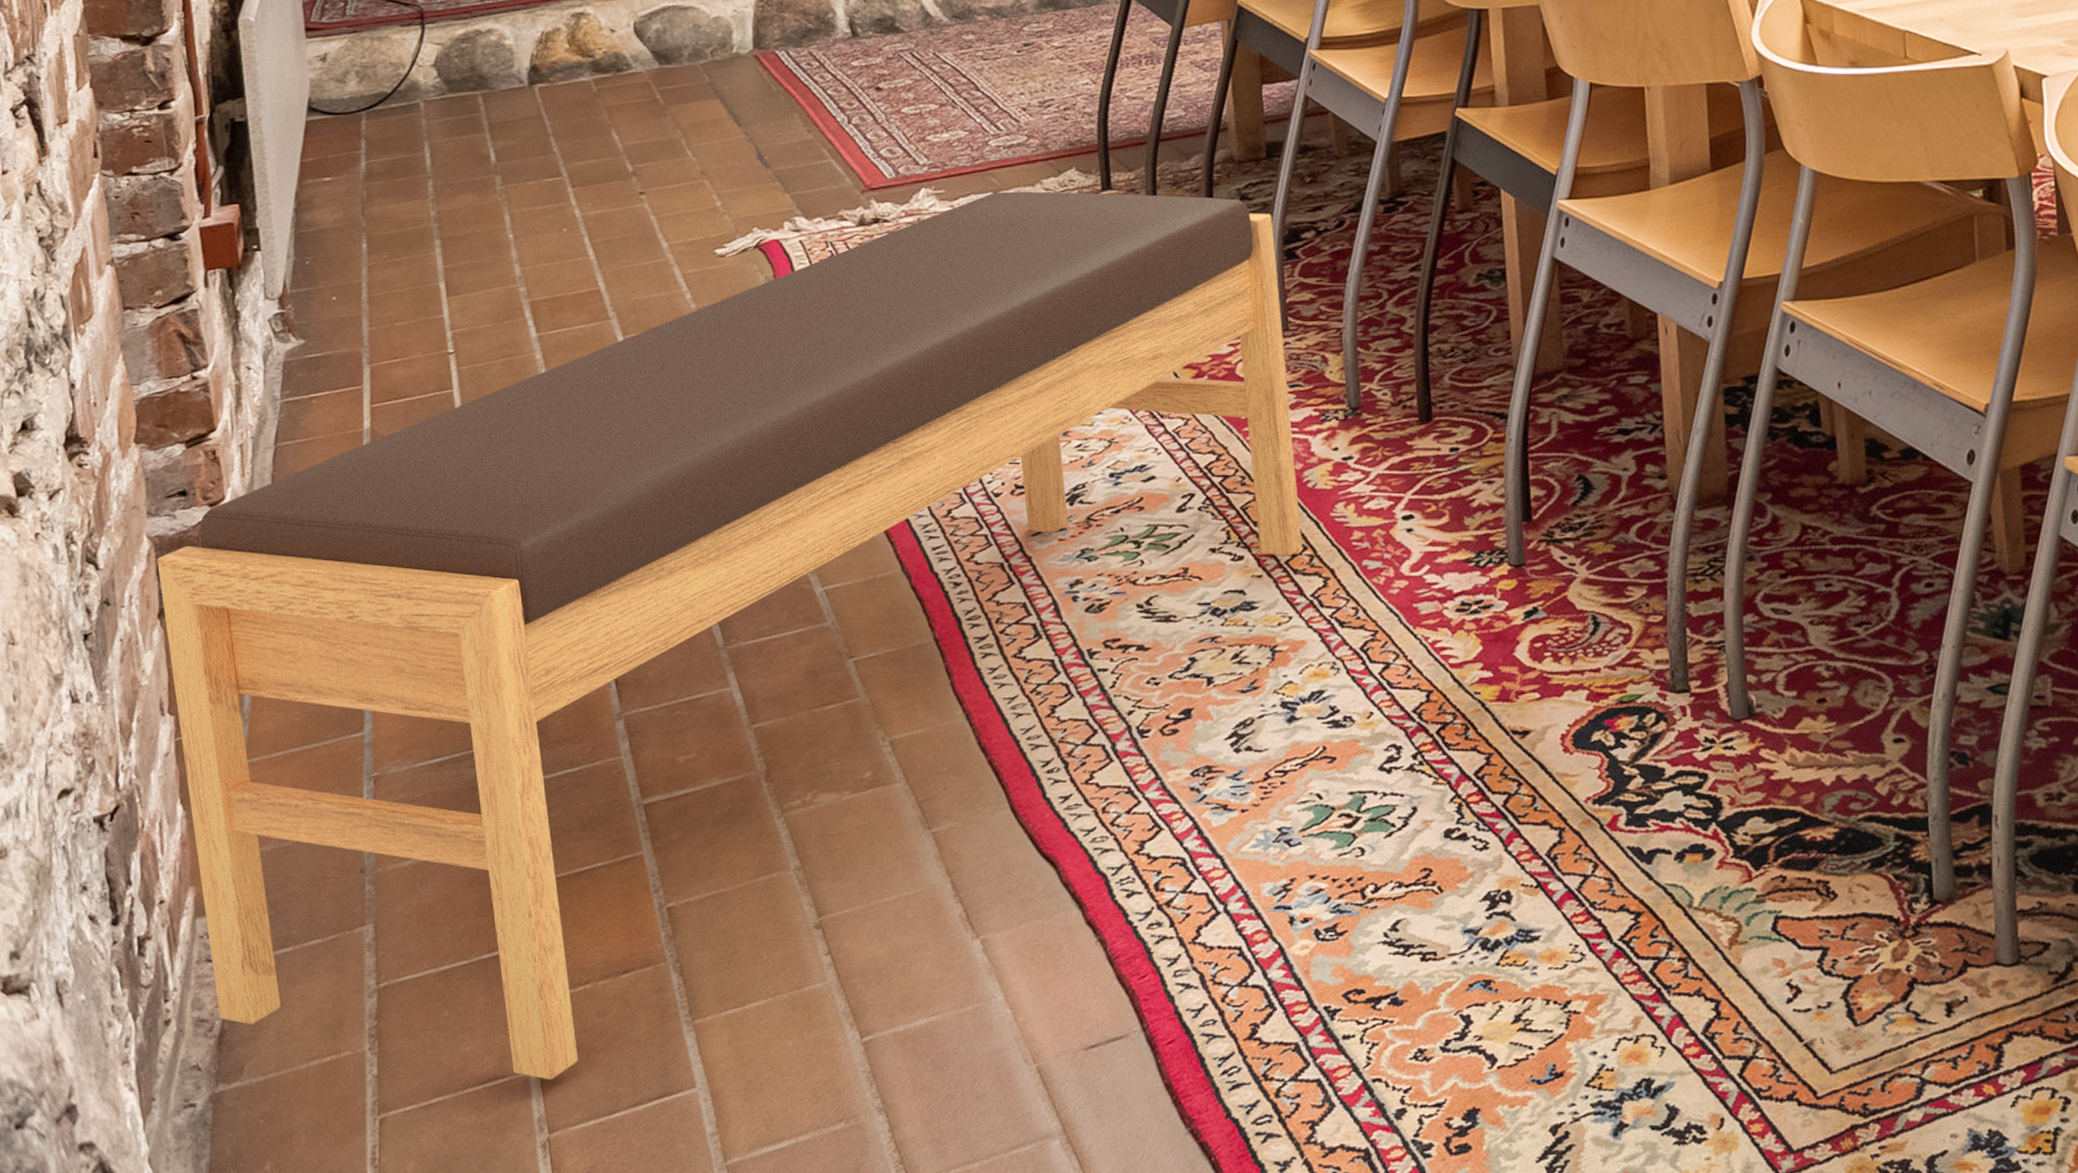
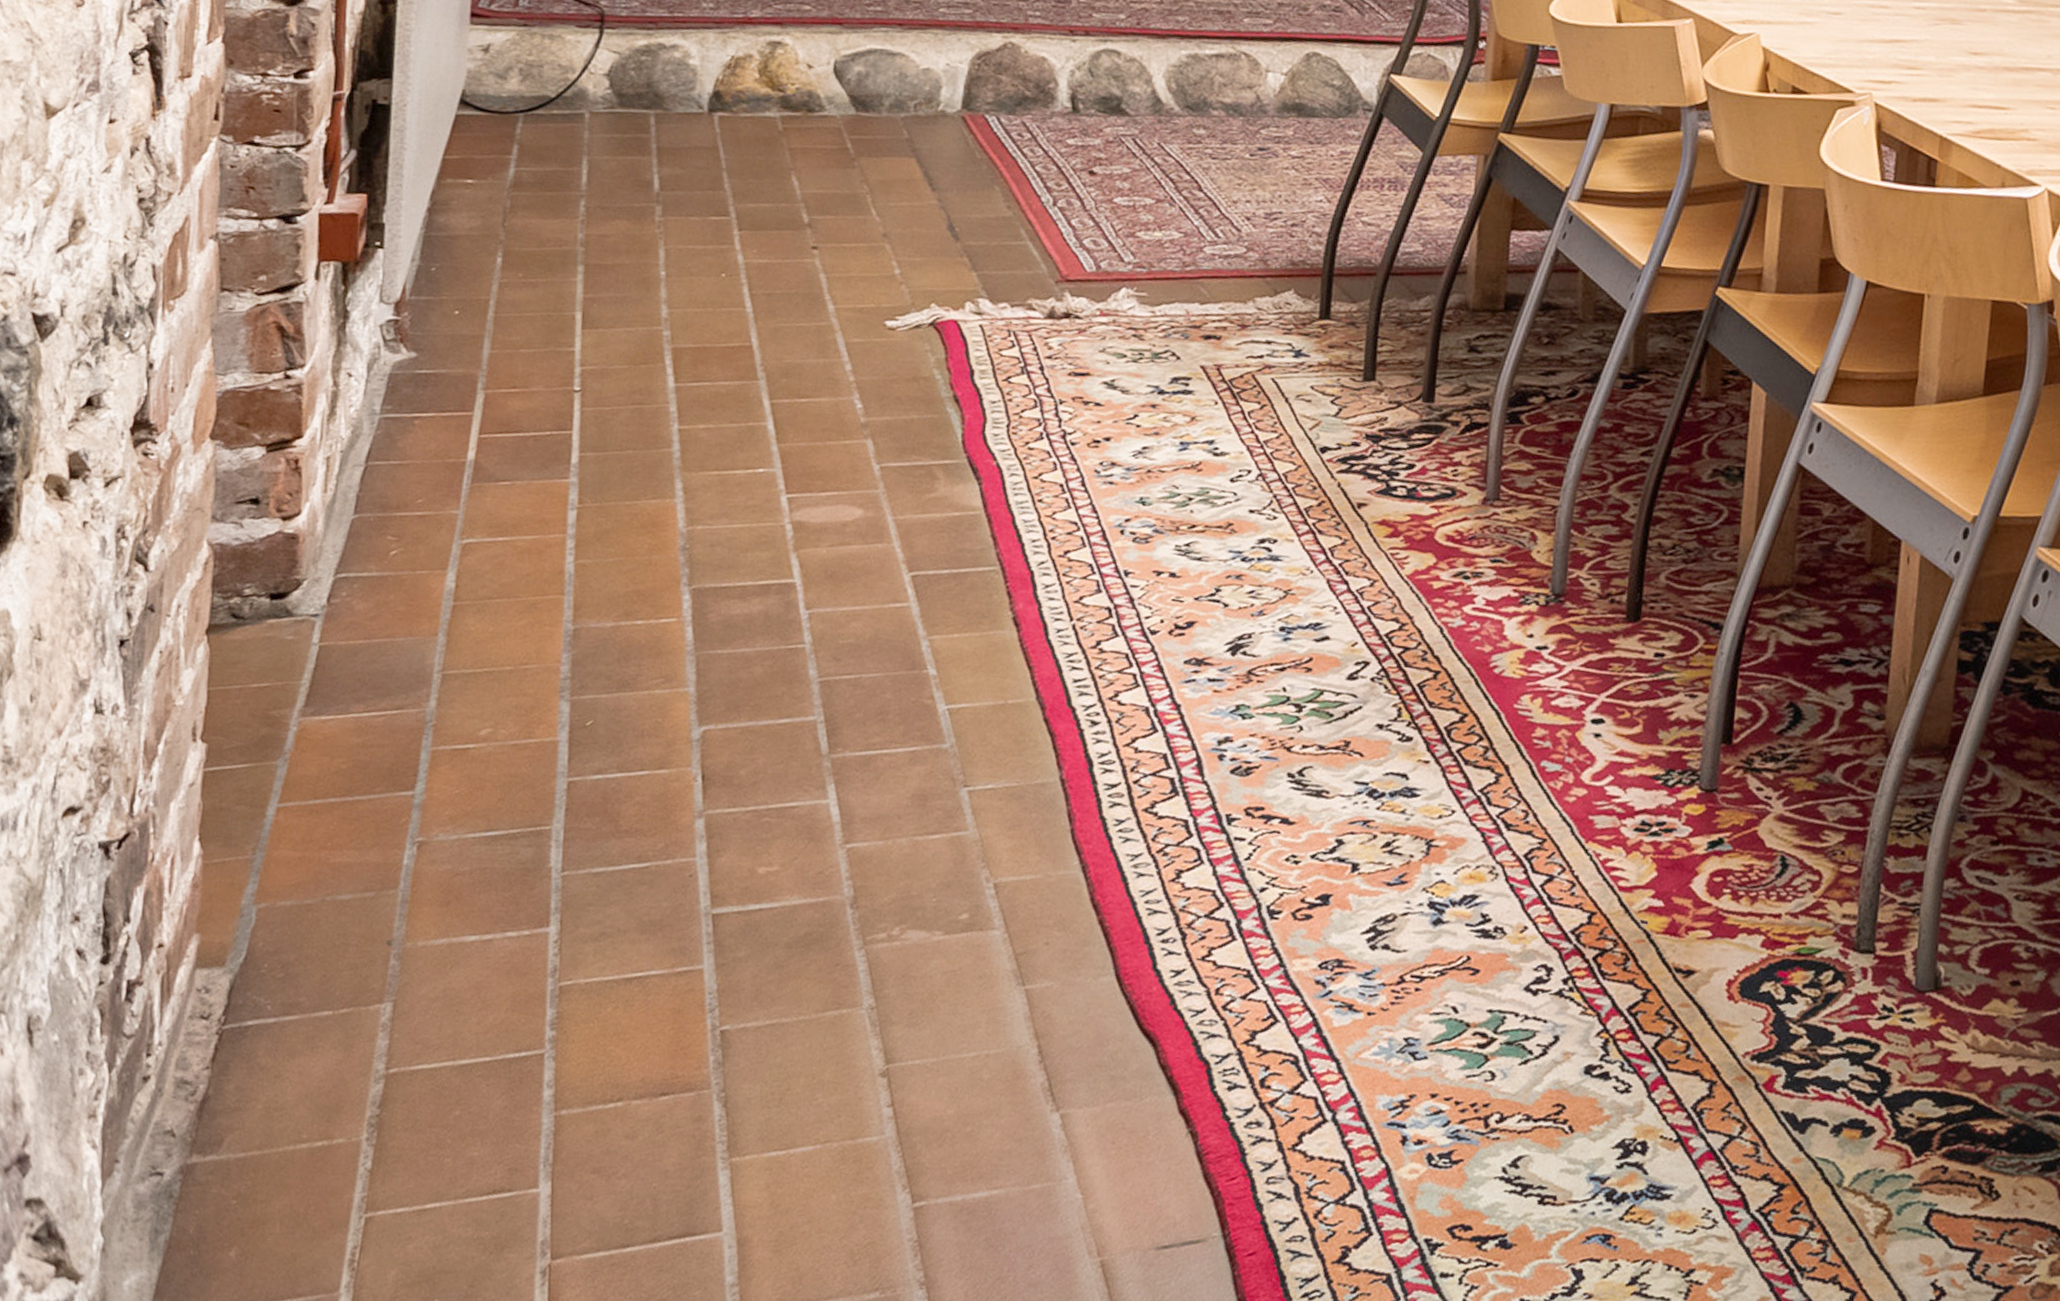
bench: present [157,191,1302,1081] -> none [205,303,1500,1202]

